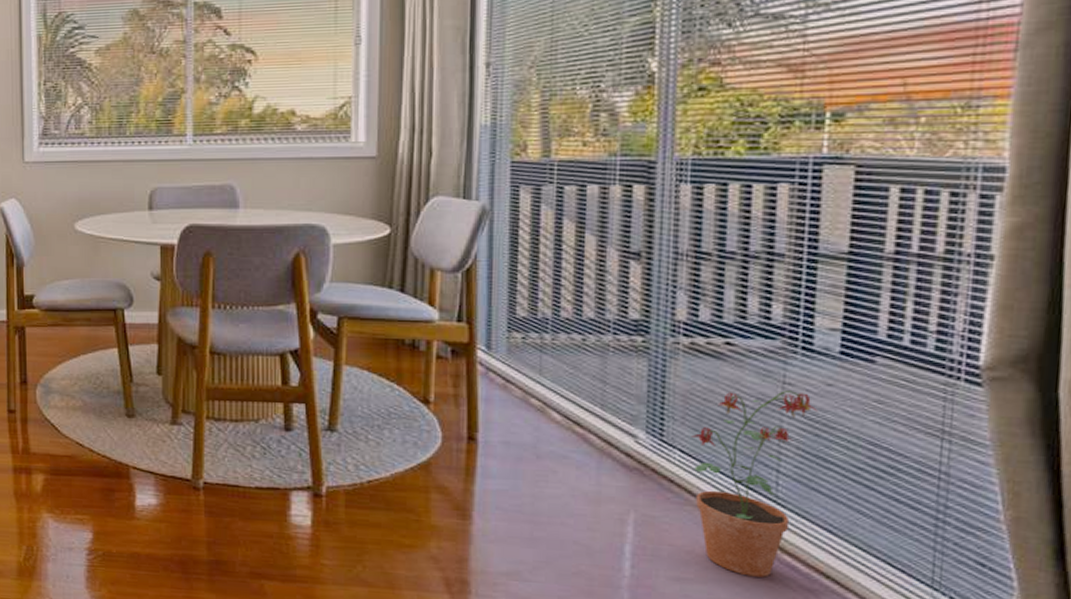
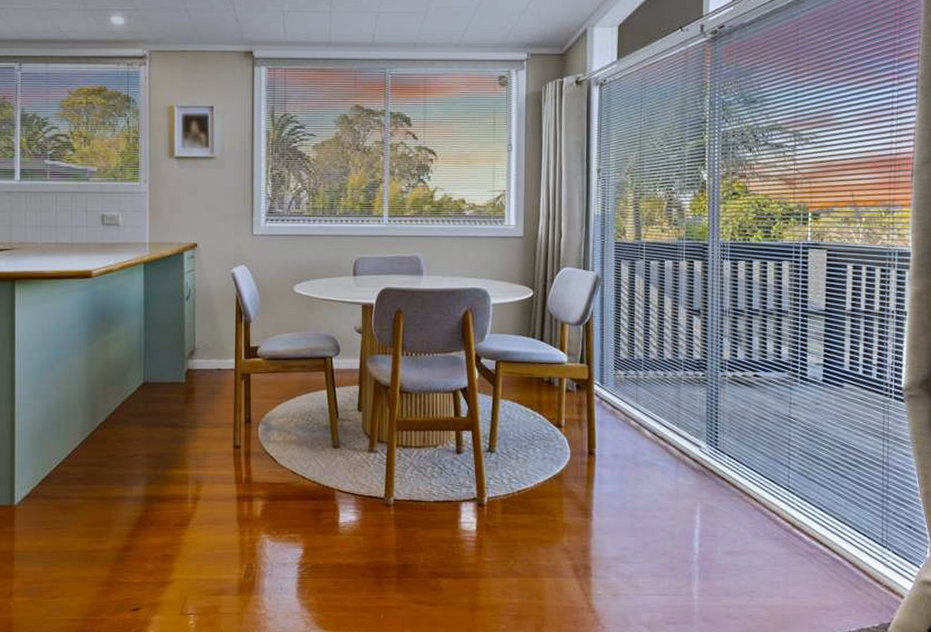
potted plant: present [691,391,818,578] -> none [735,409,811,547]

